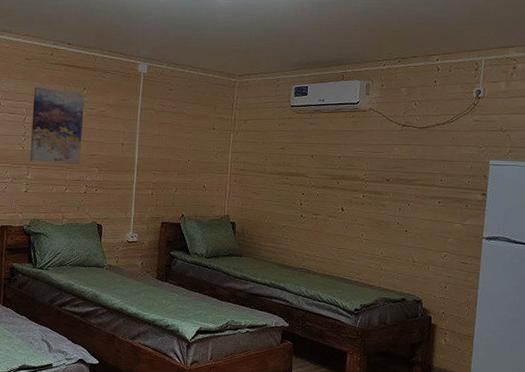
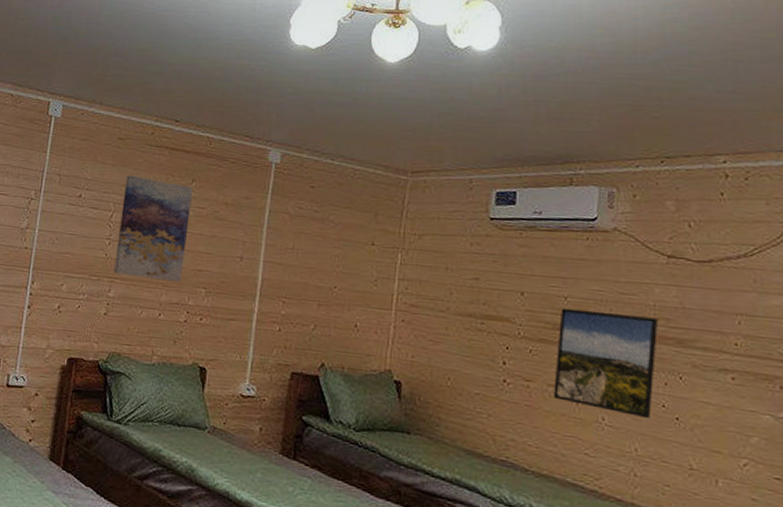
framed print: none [332,164,396,233] -> present [553,308,658,419]

